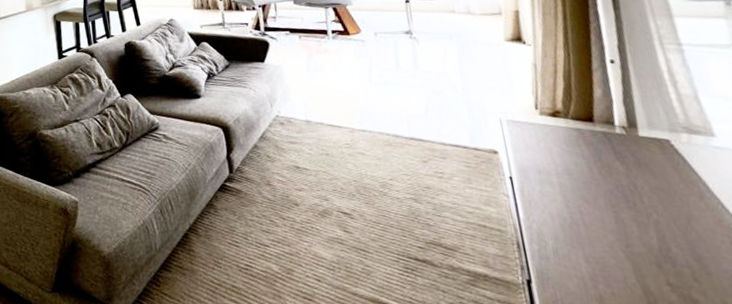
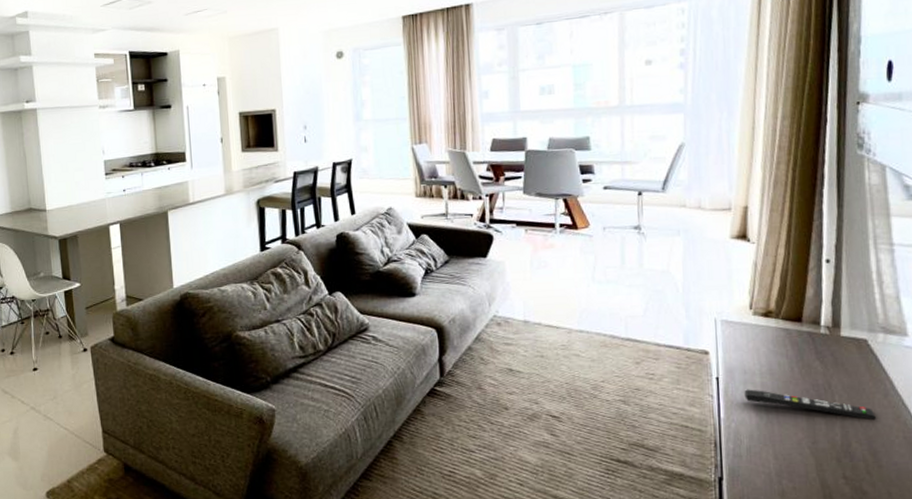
remote control: none [541,189,694,223] -> present [744,389,876,420]

